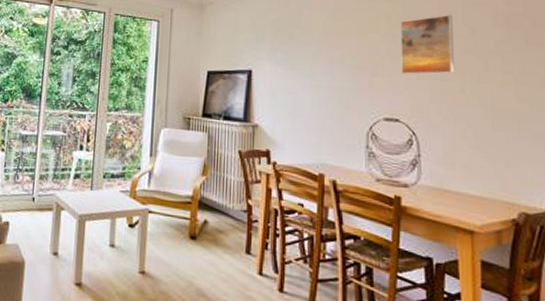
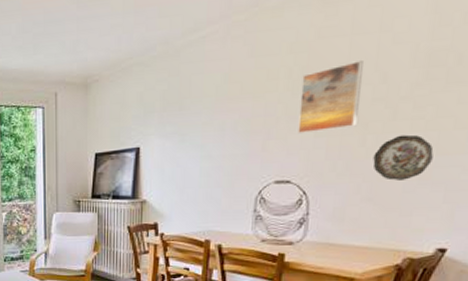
decorative plate: none [474,86,528,130] -> present [373,134,434,181]

